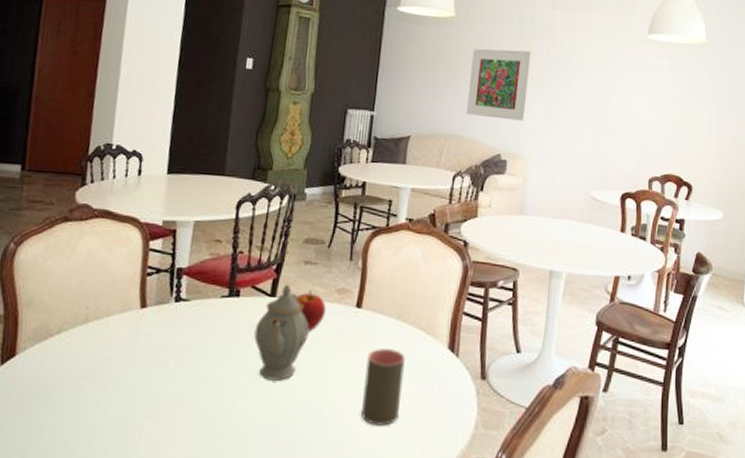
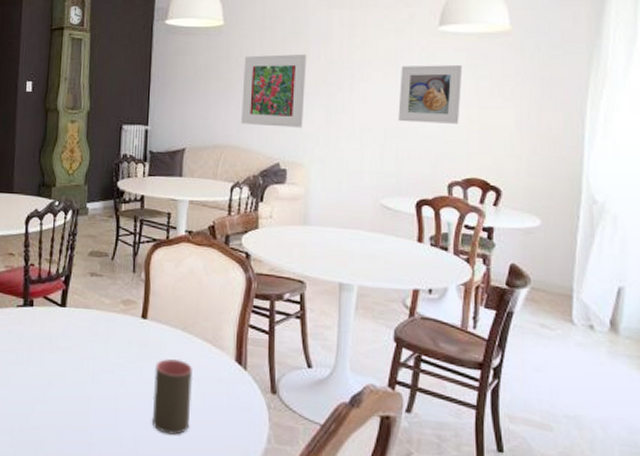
teapot: present [254,284,309,381] -> none [48,295,98,386]
apple: present [296,290,326,331] -> none [84,301,113,340]
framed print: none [609,68,666,125] -> present [398,64,463,124]

